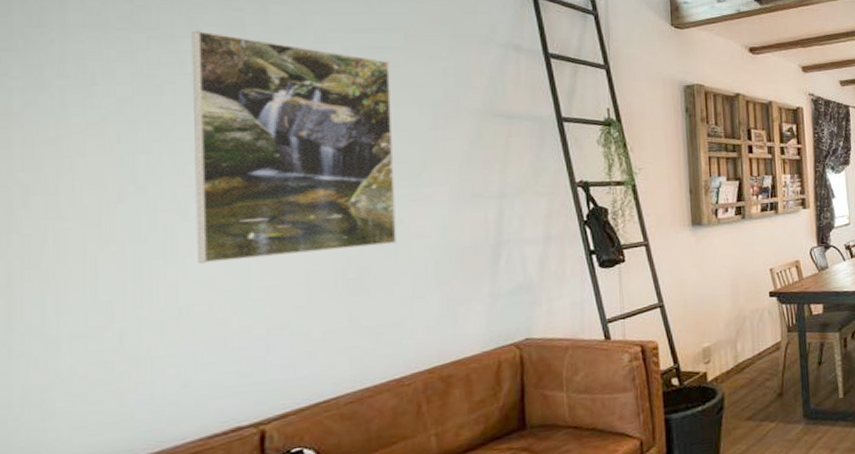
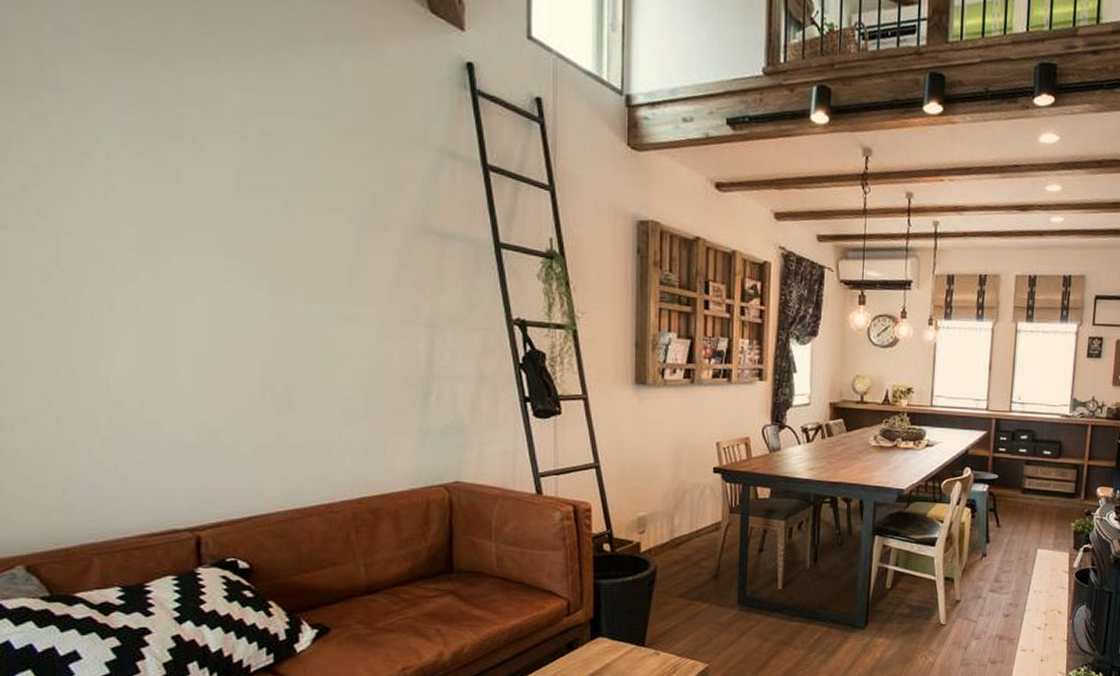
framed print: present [191,30,397,264] -> none [103,96,324,363]

